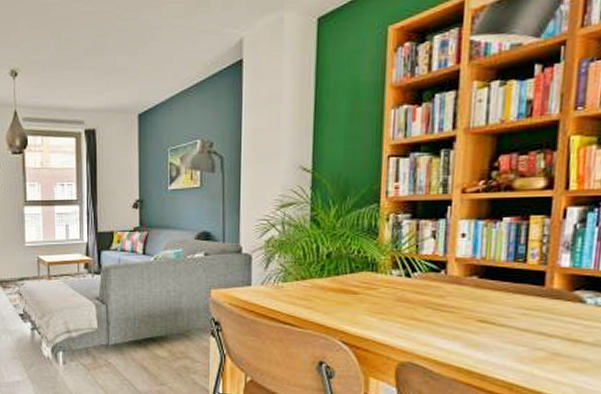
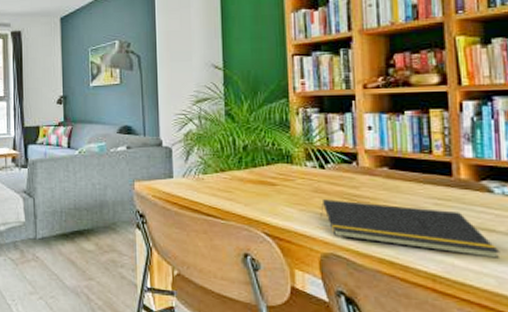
notepad: none [401,308,583,369] -> present [320,199,501,258]

